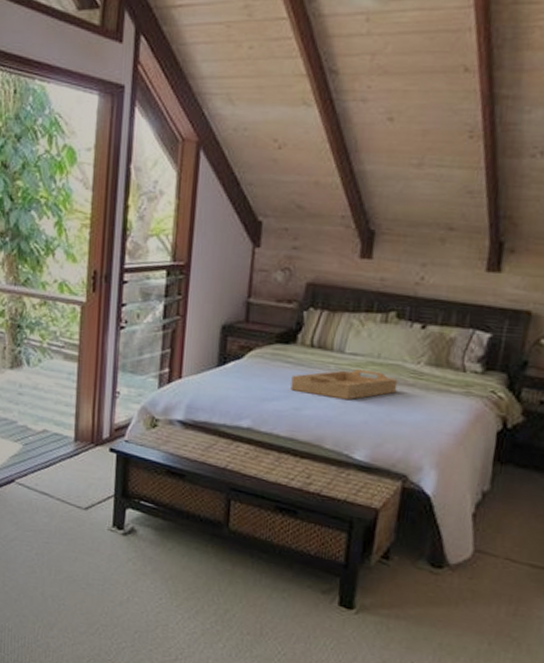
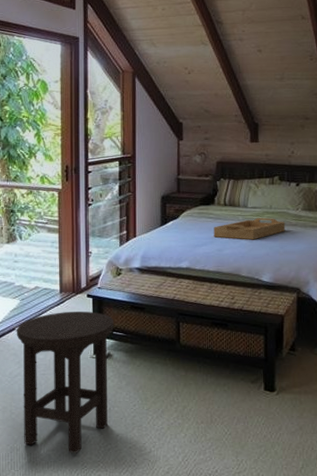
stool: none [15,466,142,646] -> present [16,311,114,453]

